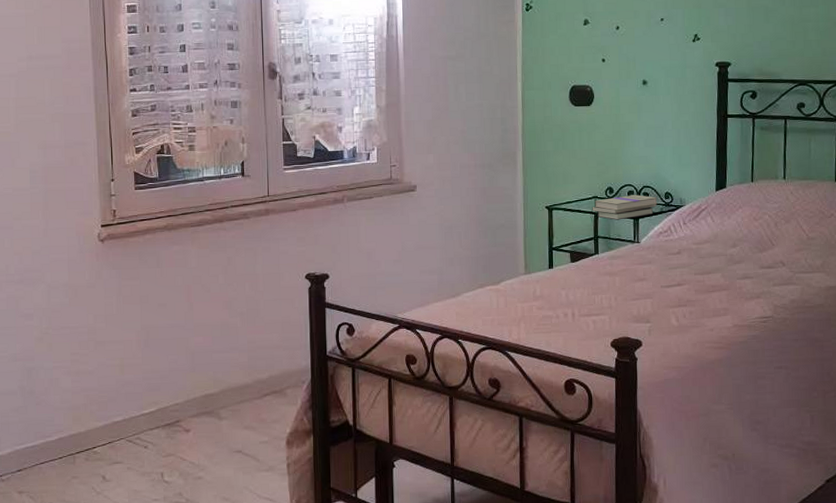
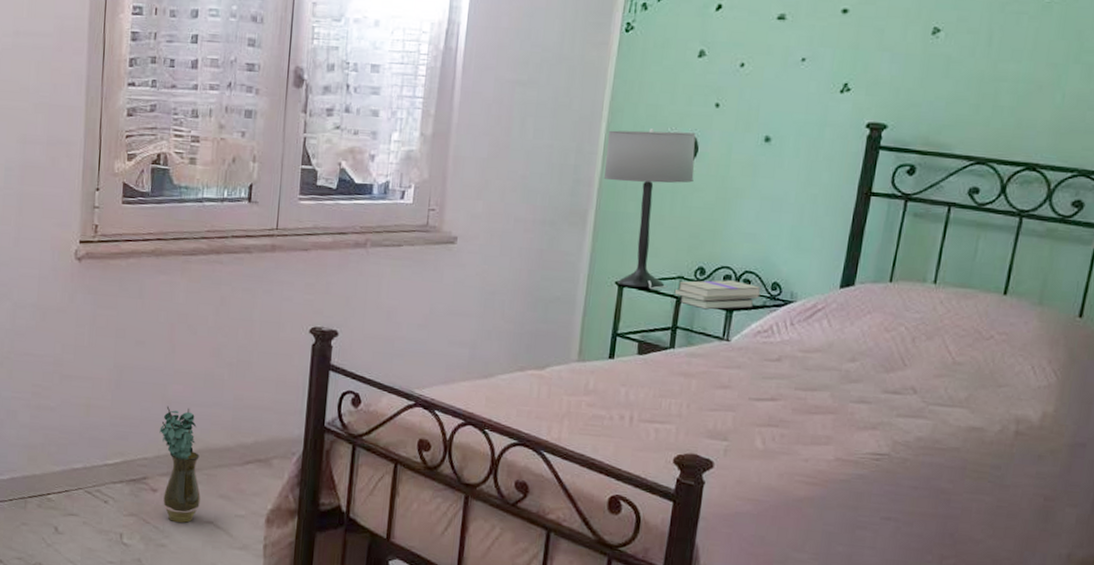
vase: none [186,355,228,455] -> present [159,406,201,523]
table lamp: none [523,83,594,210] -> present [603,129,696,290]

